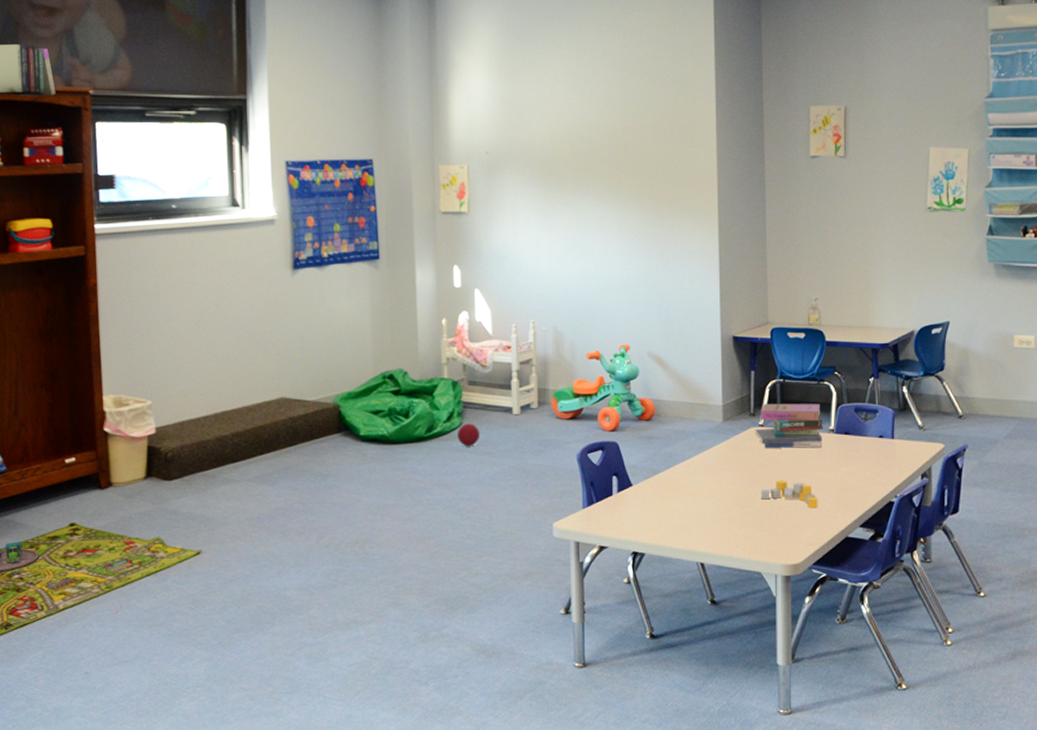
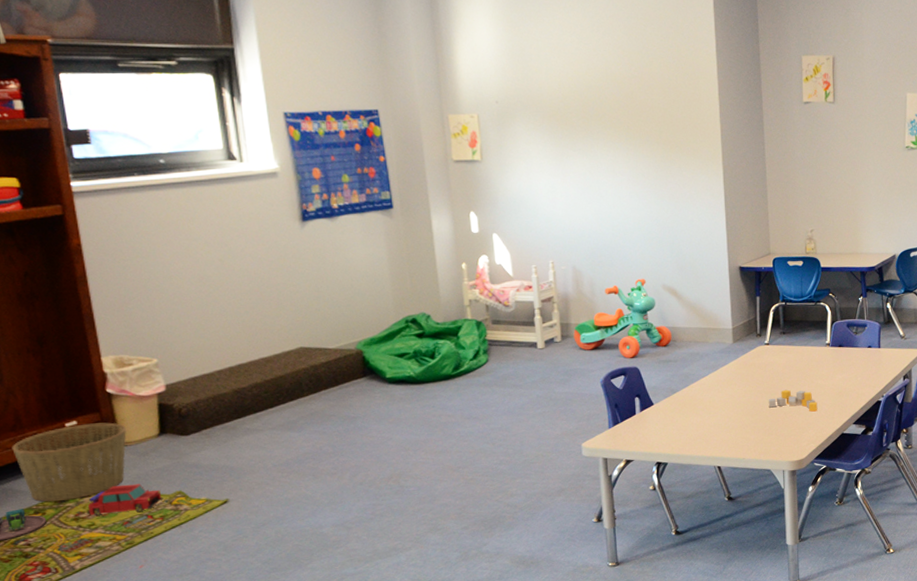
basket: none [18,461,117,538] -> present [12,422,126,502]
toy car: none [74,526,143,556] -> present [87,484,164,516]
ball: present [458,423,480,447] -> none [485,359,507,381]
books: present [755,403,824,448] -> none [761,322,821,363]

